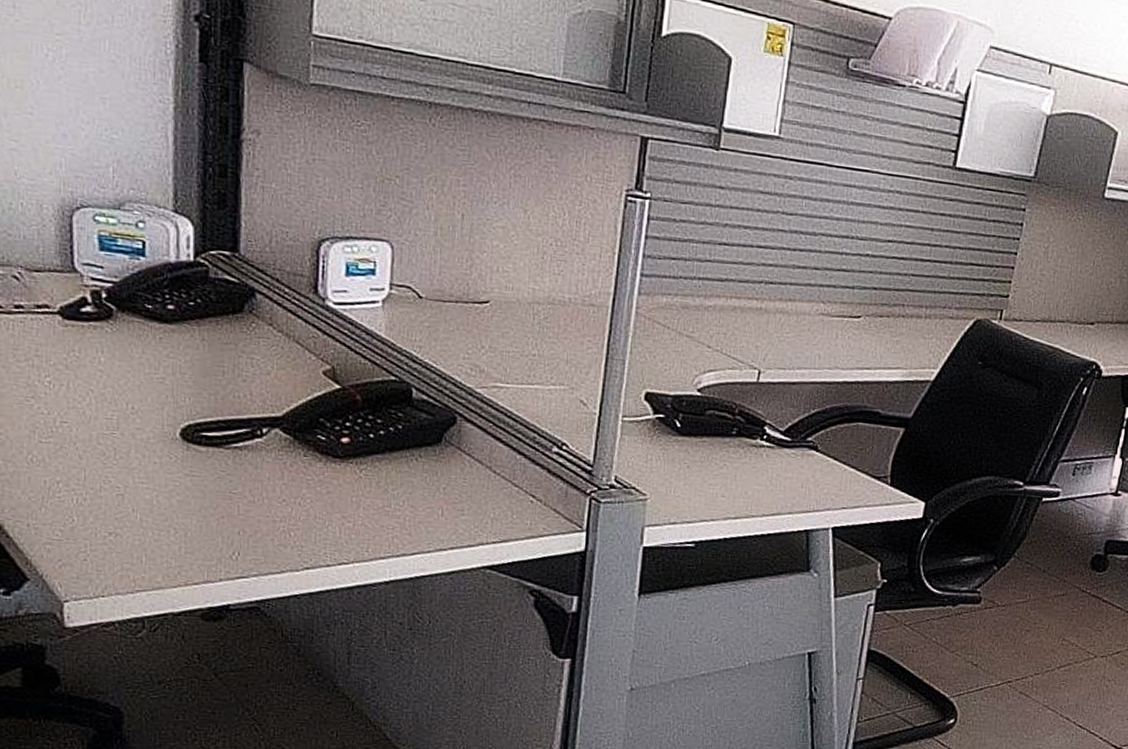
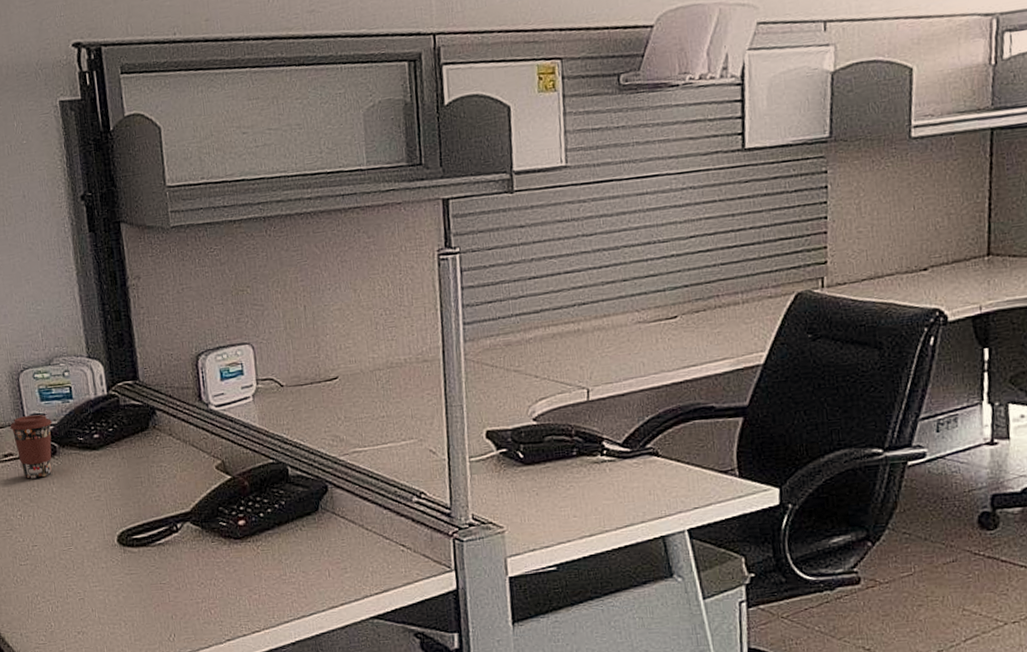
coffee cup: none [50,263,113,343] -> present [10,414,53,479]

